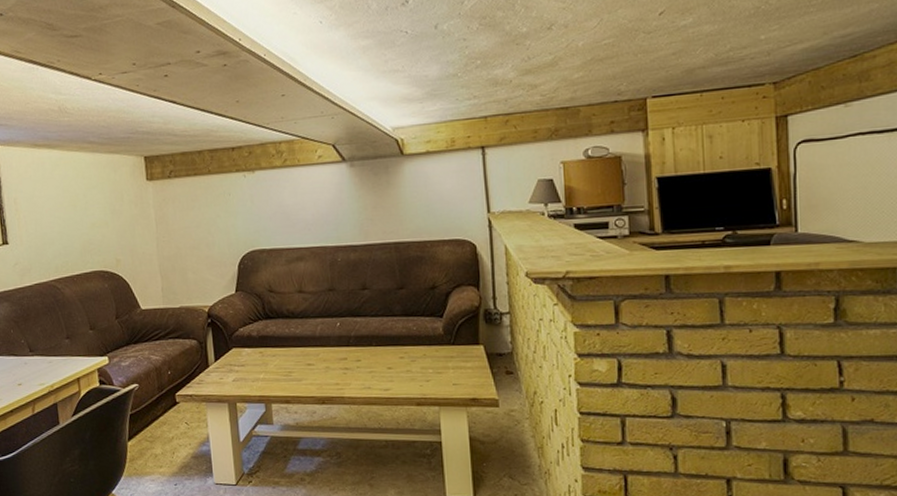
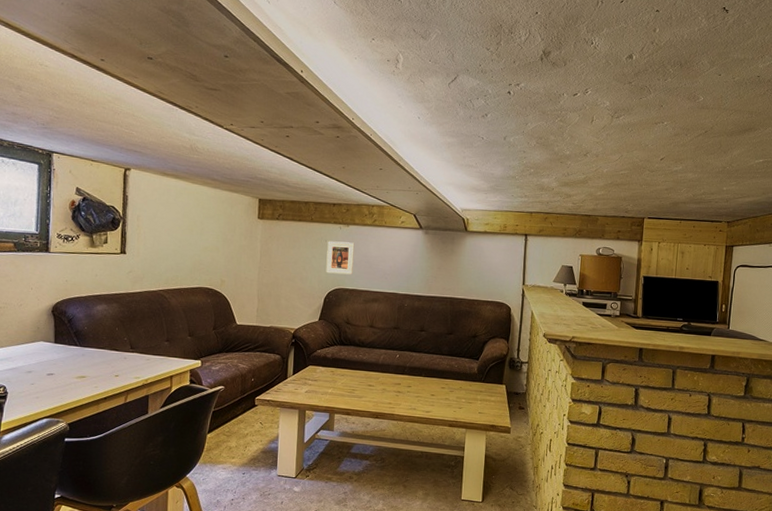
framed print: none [232,191,268,234] -> present [326,241,355,275]

